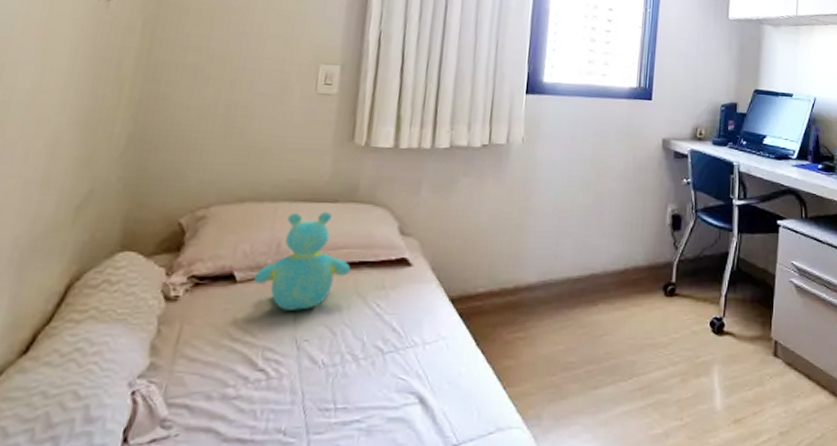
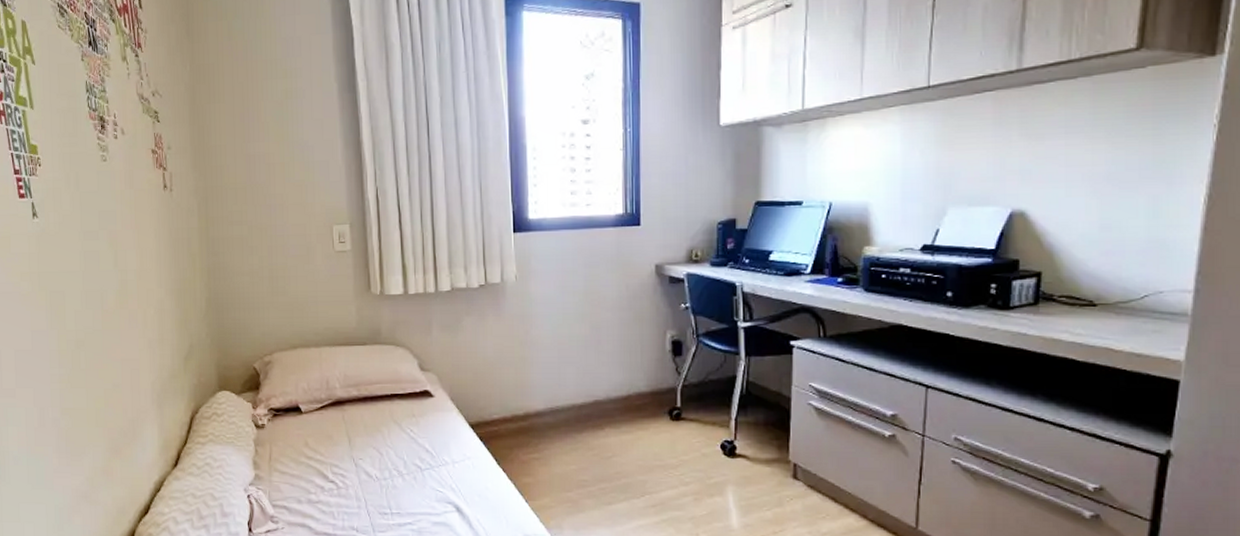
teddy bear: present [253,212,351,311] -> none [313,353,386,435]

